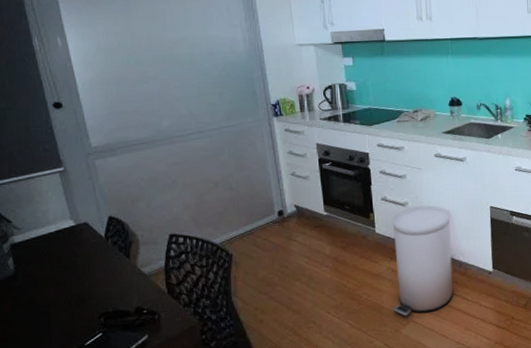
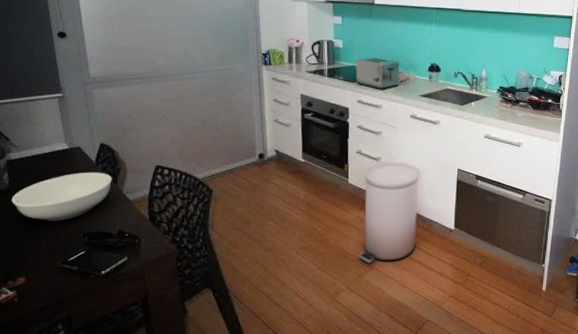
bowl: none [19,247,124,305] -> present [11,172,112,221]
toaster: none [372,96,420,131] -> present [355,57,400,90]

